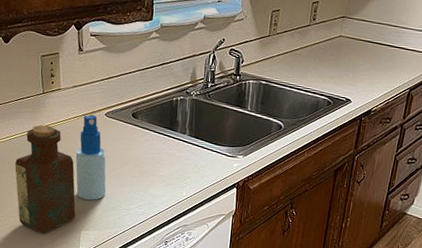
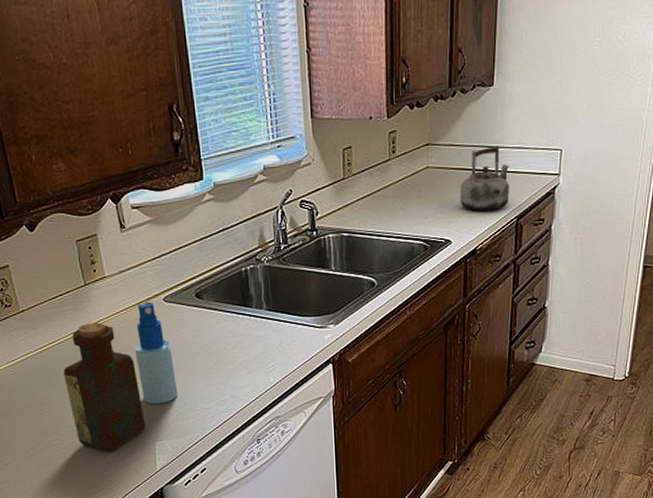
kettle: none [363,26,410,80] -> present [459,146,510,212]

